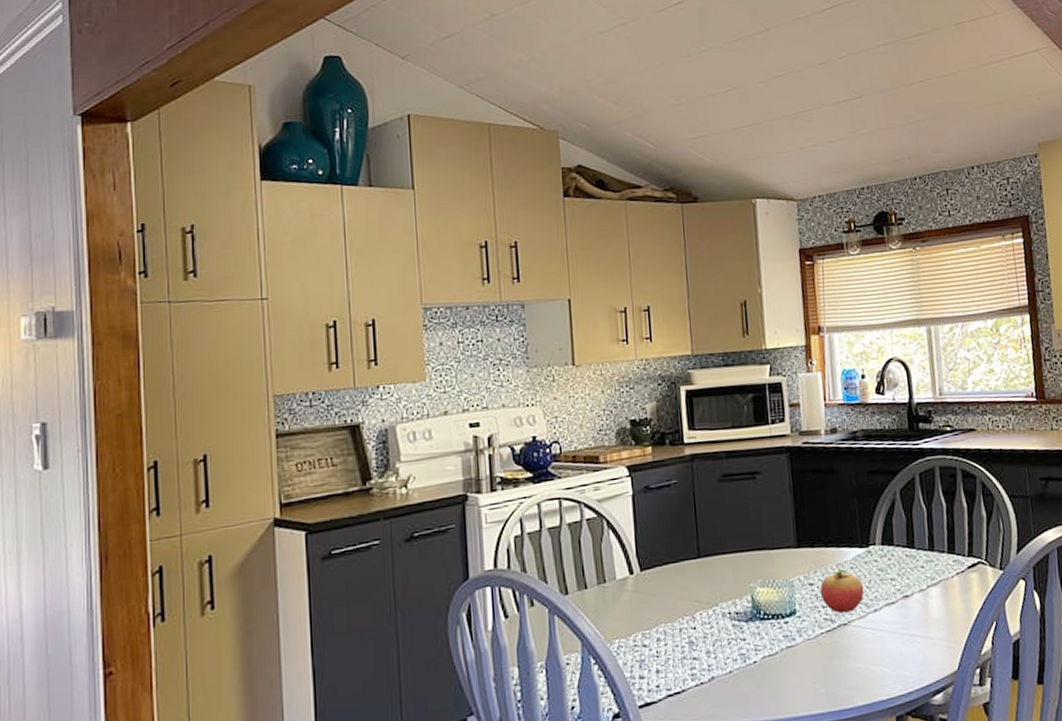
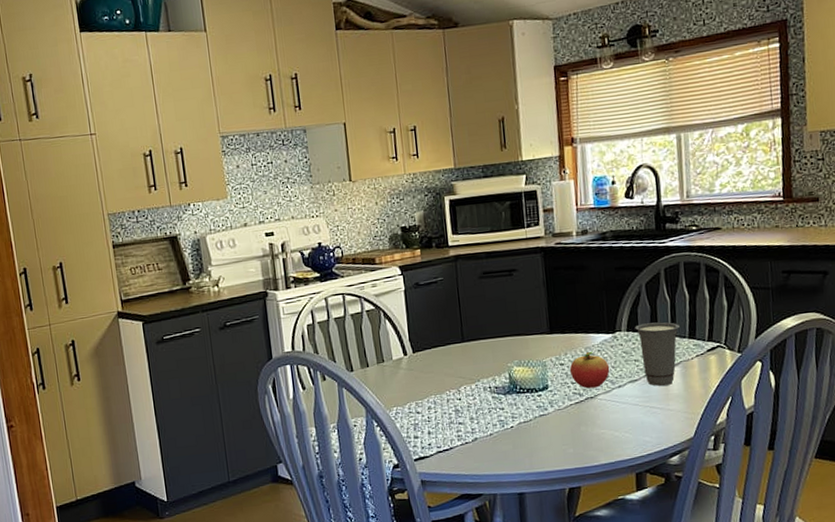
cup: none [890,534,938,610] -> present [635,321,680,386]

